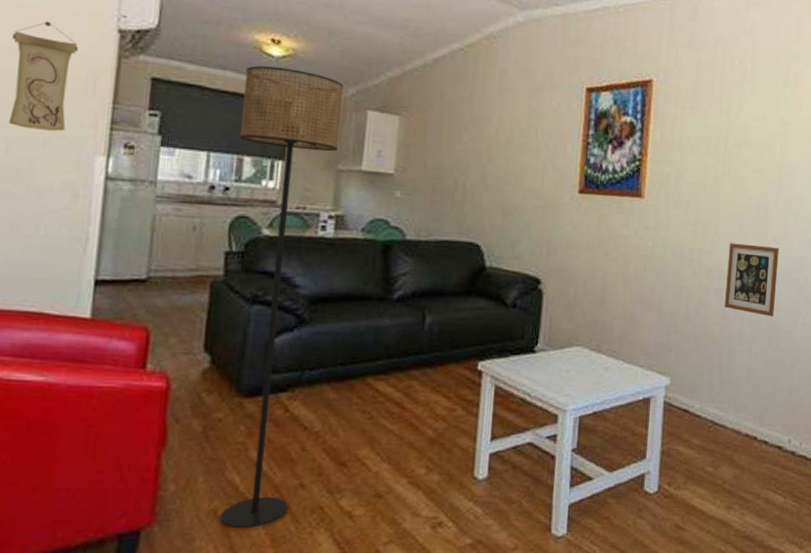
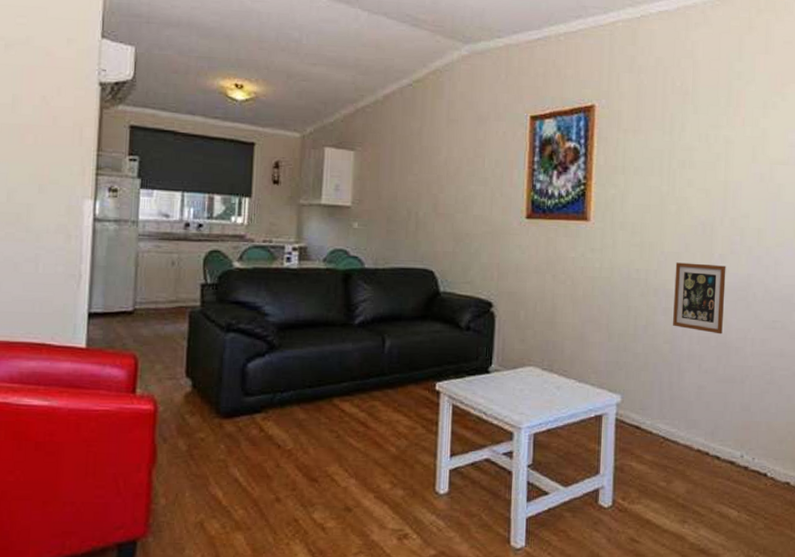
wall scroll: present [8,21,78,132] -> none [8,78,65,178]
floor lamp: present [220,65,344,529] -> none [206,109,303,540]

